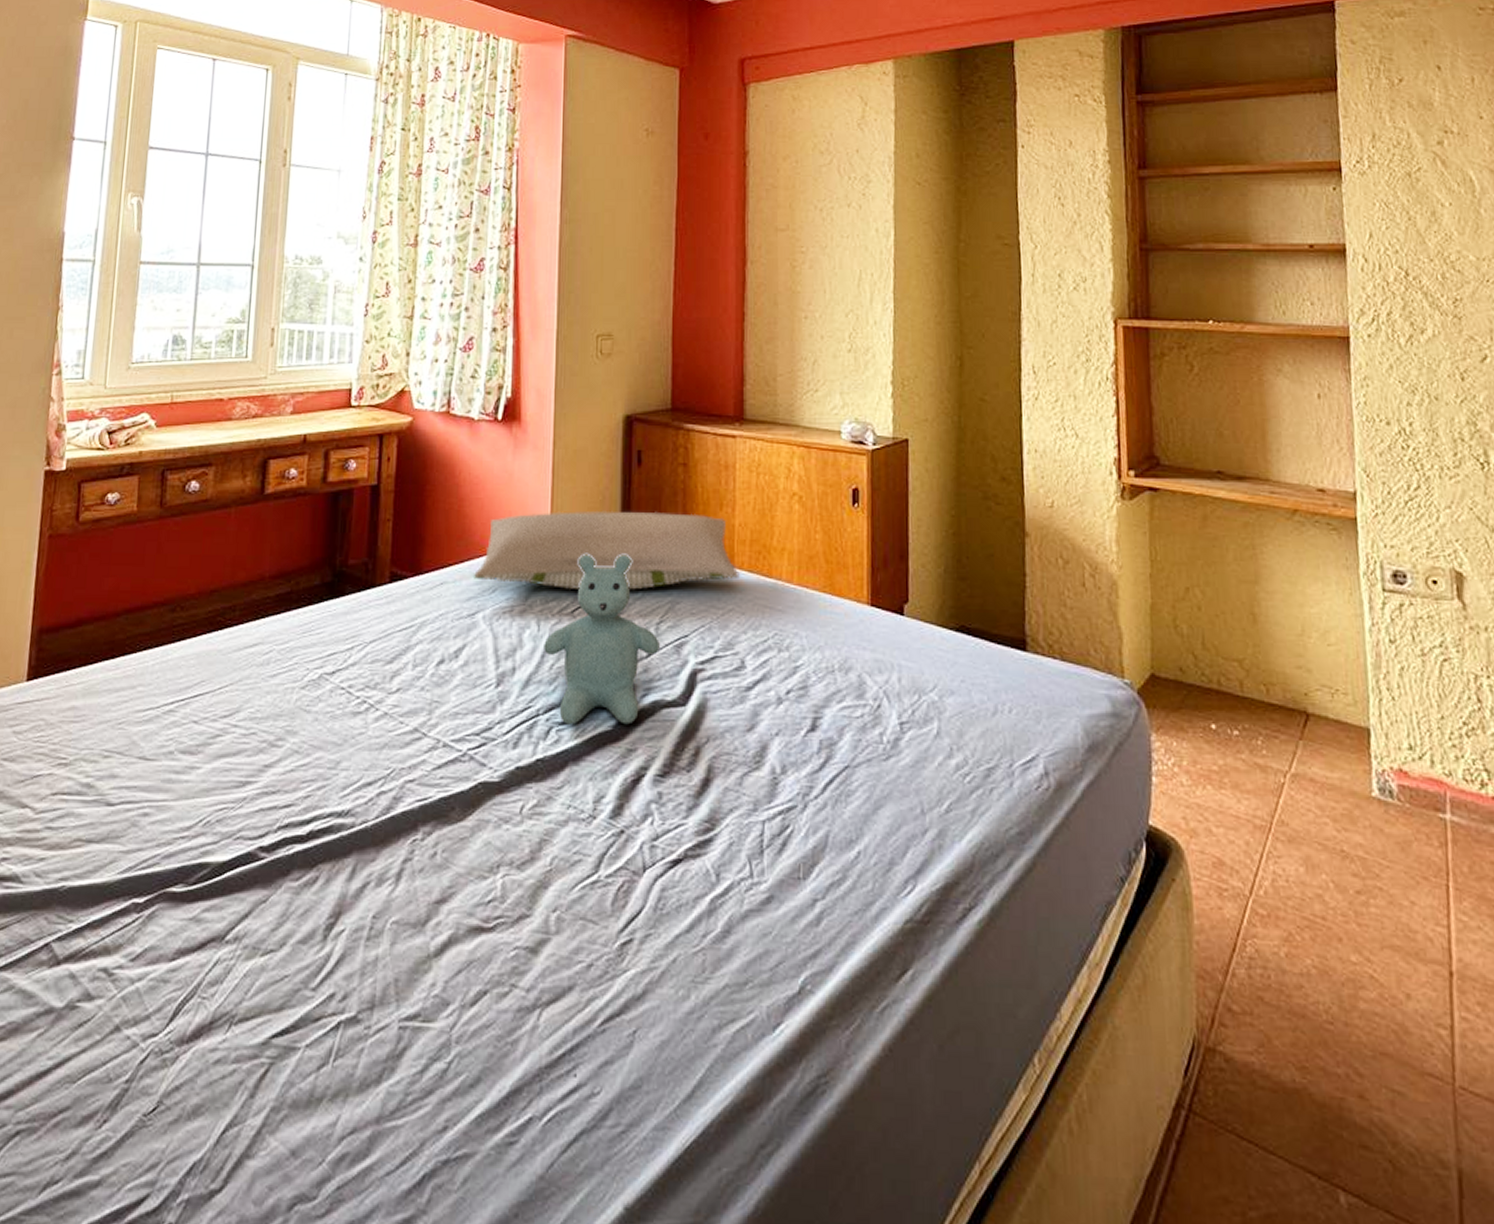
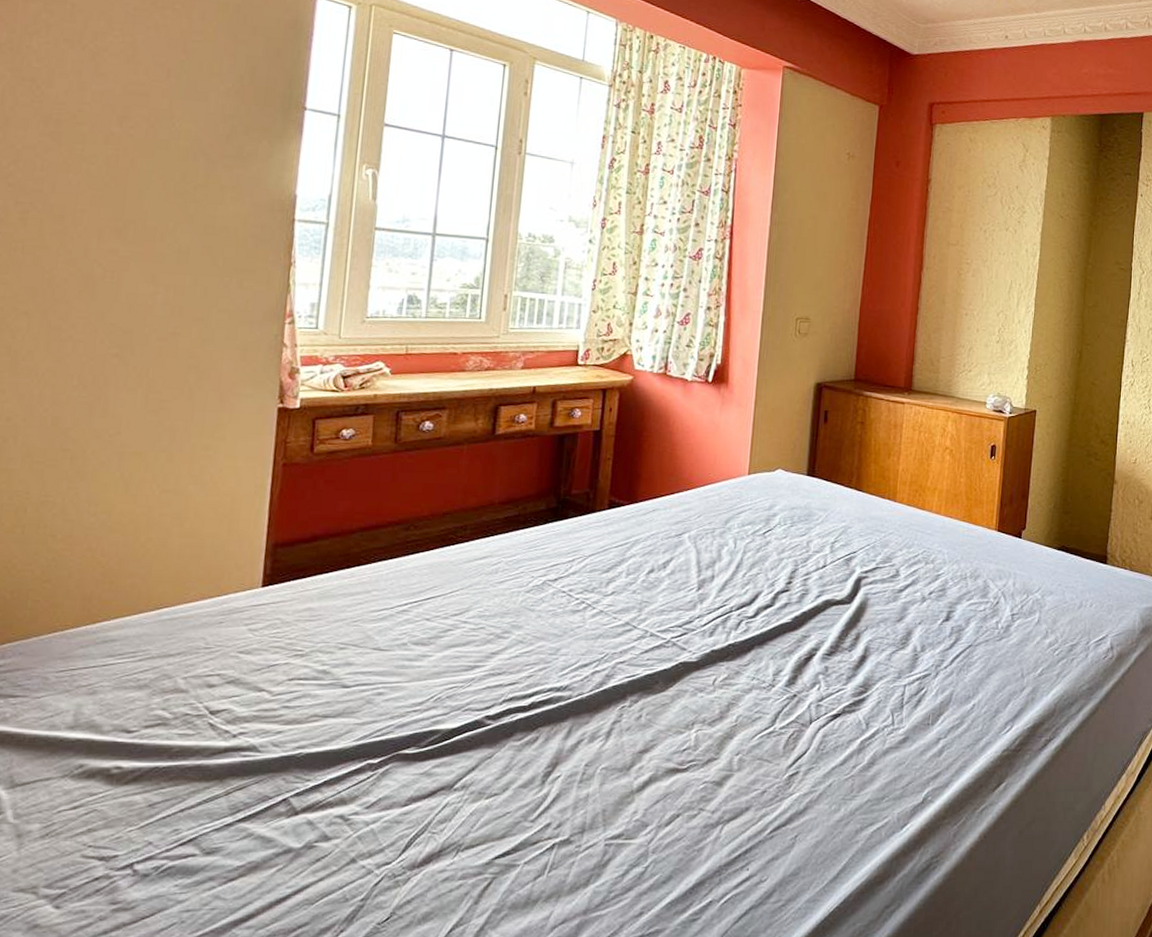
pillow: present [473,510,740,590] -> none [681,456,900,518]
stuffed bear: present [544,554,660,725] -> none [738,489,833,618]

